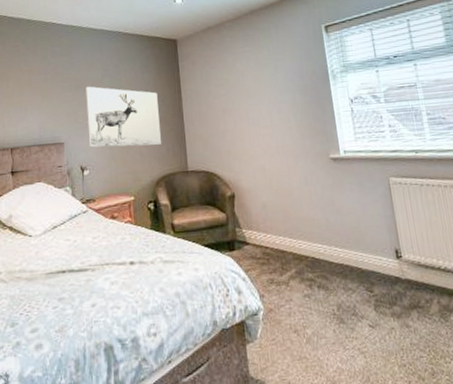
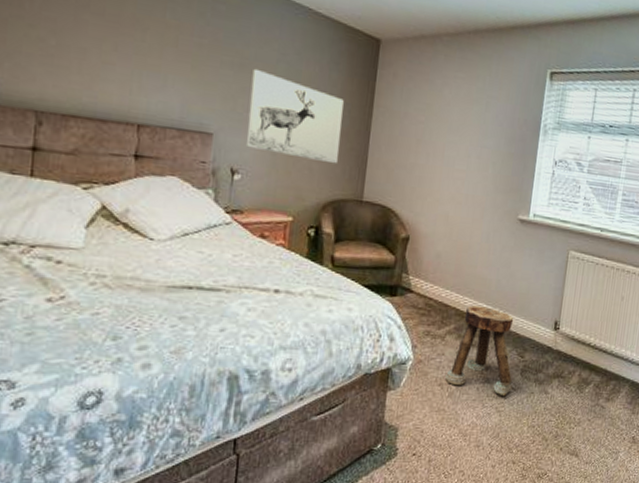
stool: none [299,246,370,335] -> present [445,305,514,395]

